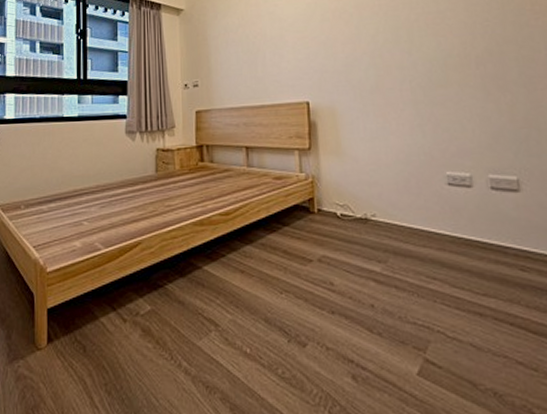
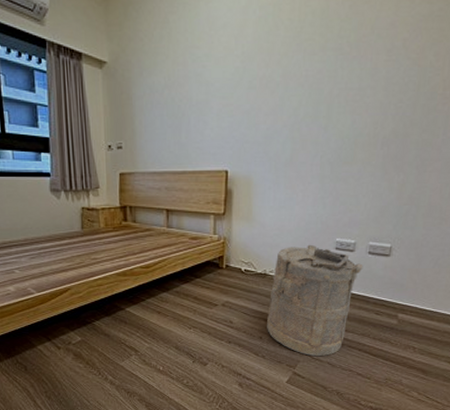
laundry hamper: none [376,180,489,335] -> present [267,244,363,357]

